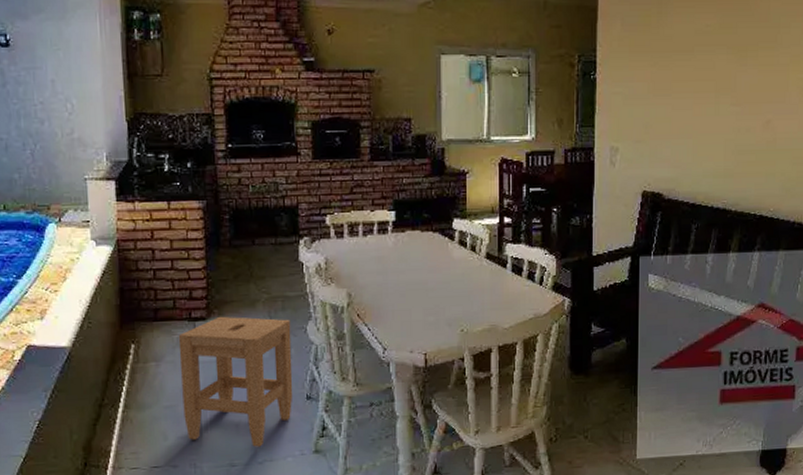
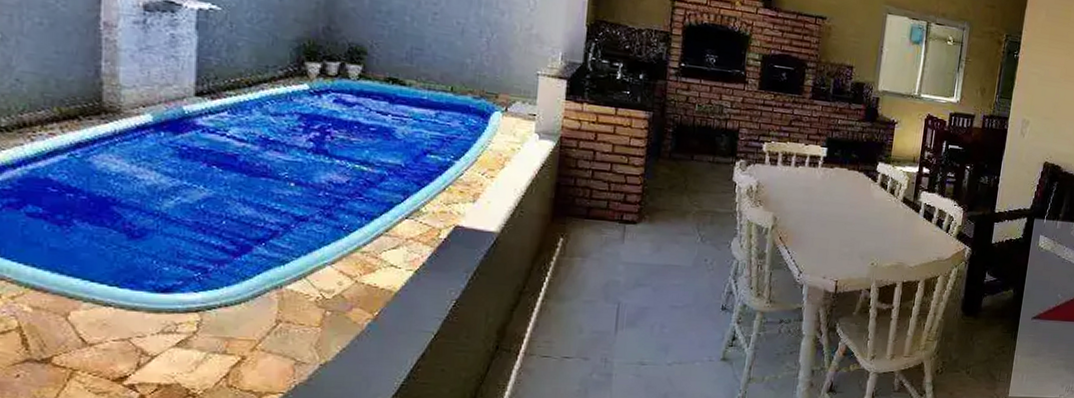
stool: present [178,316,293,447] -> none [601,222,717,349]

